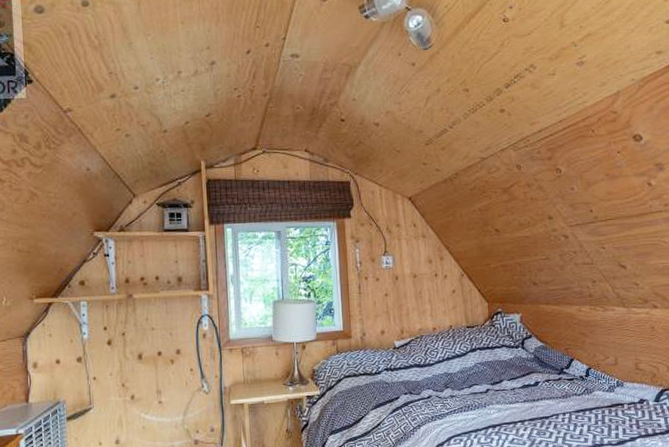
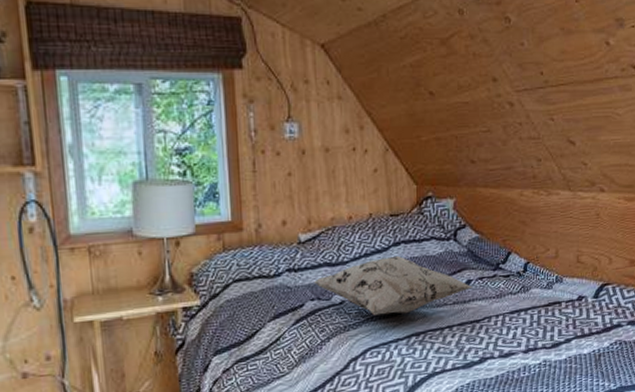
decorative pillow: none [406,359,541,409] -> present [313,255,473,316]

